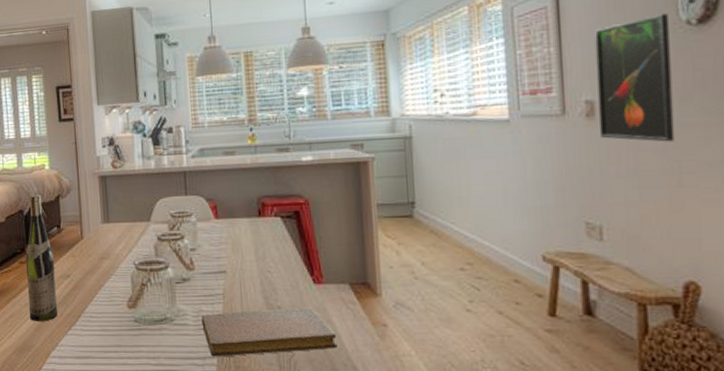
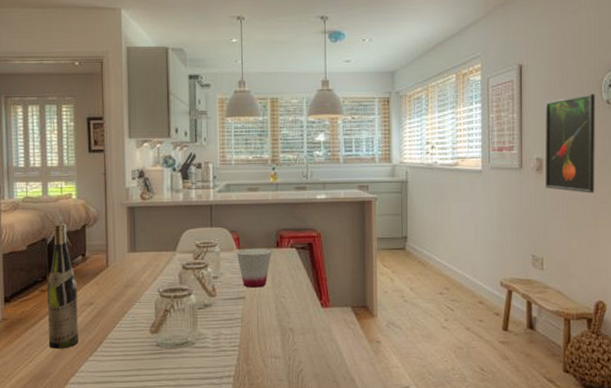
notebook: present [201,307,338,357] -> none [220,328,339,376]
cup: none [214,217,254,261] -> present [236,248,272,288]

